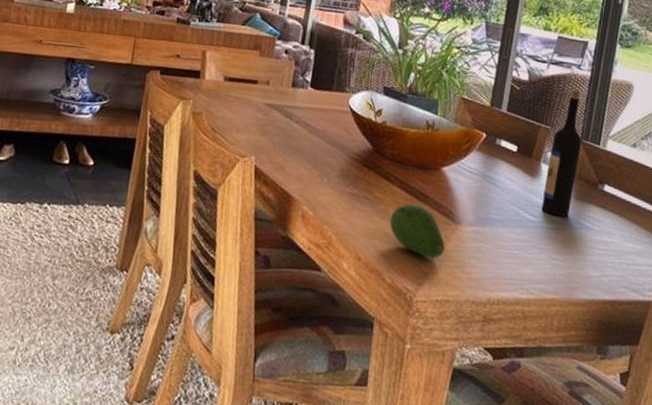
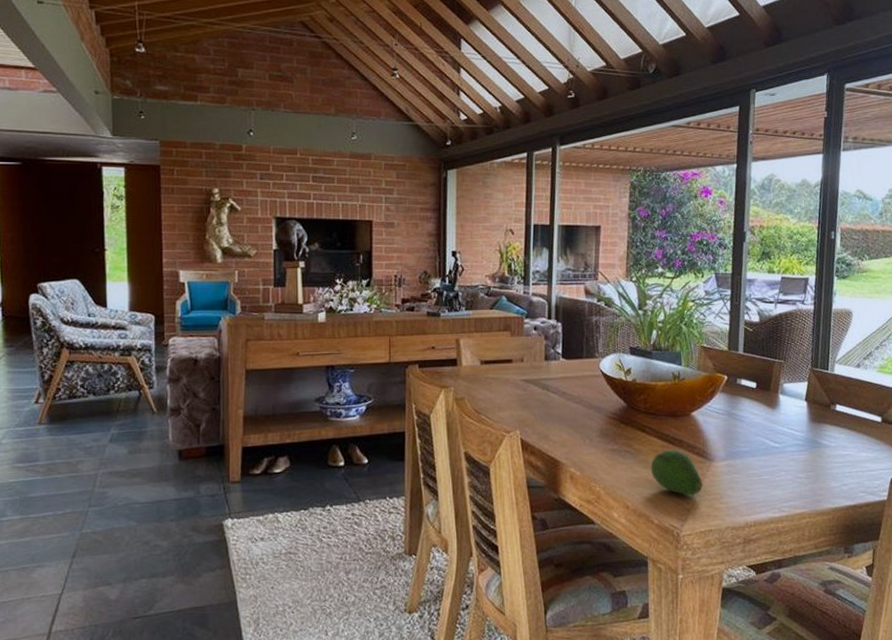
wine bottle: present [541,90,582,217] -> none [783,324,813,440]

